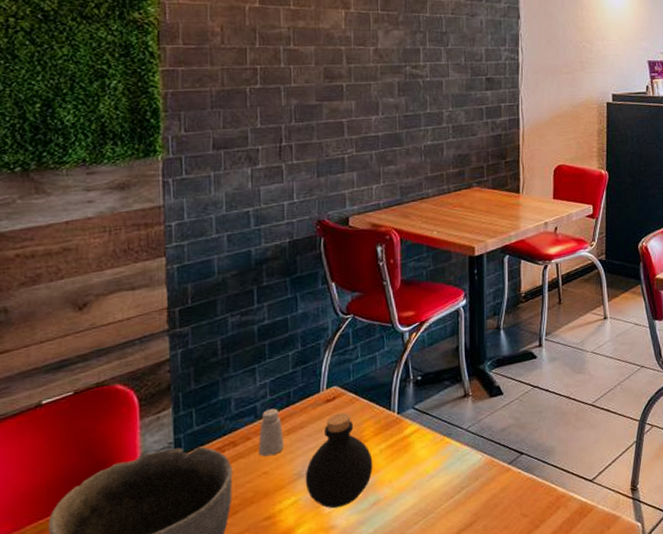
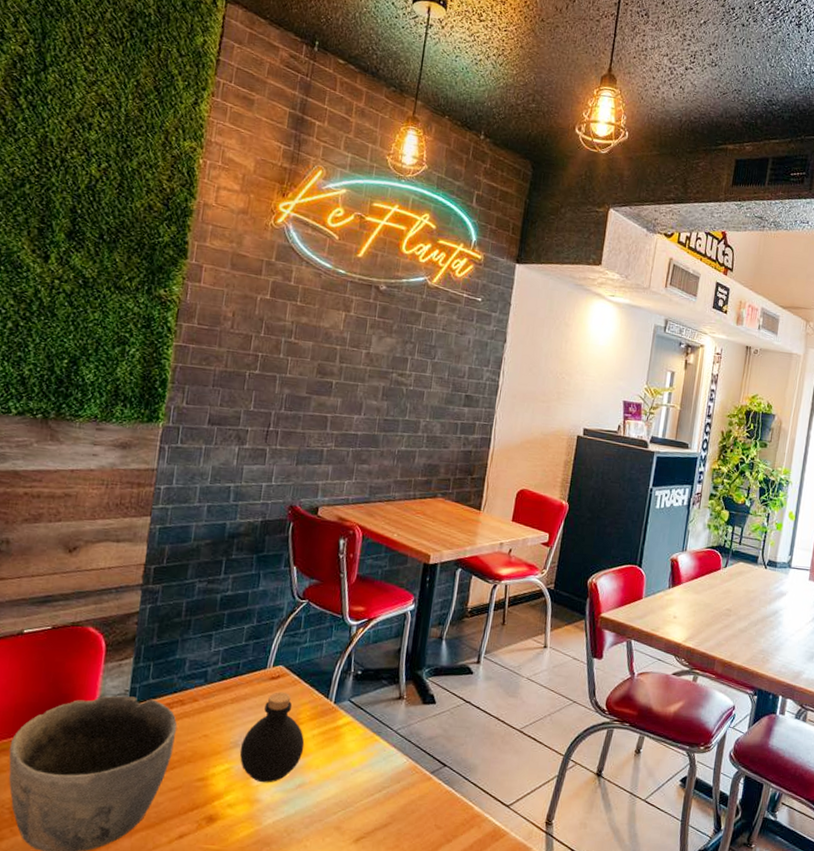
saltshaker: present [258,408,284,457] -> none [203,675,228,721]

